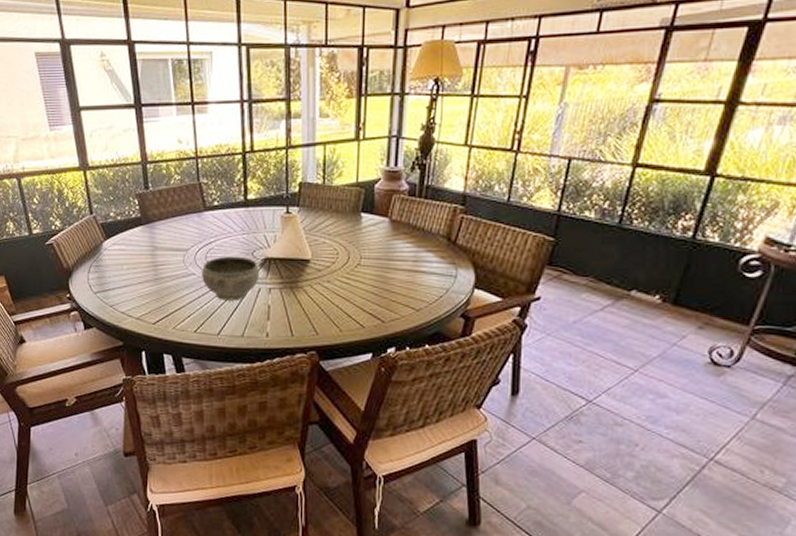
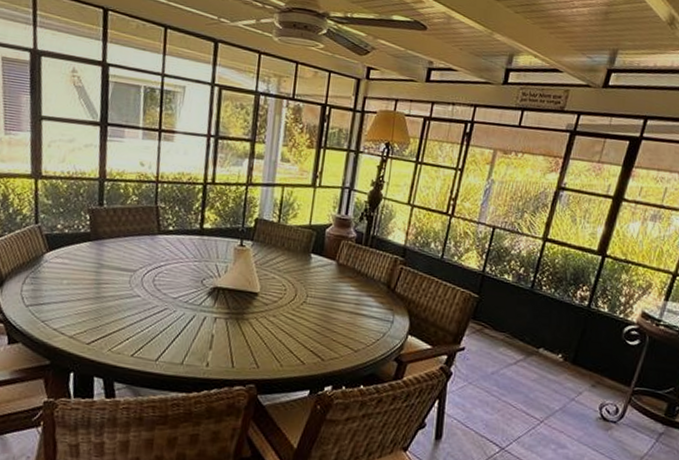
bowl: present [201,256,260,301] -> none [146,281,208,327]

